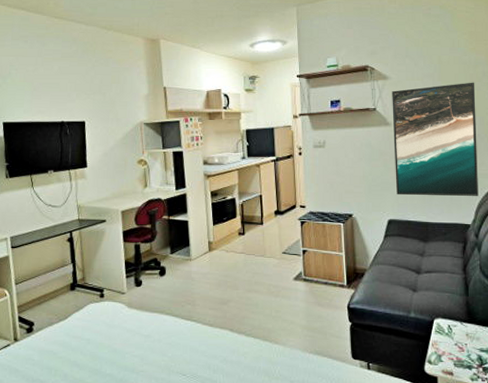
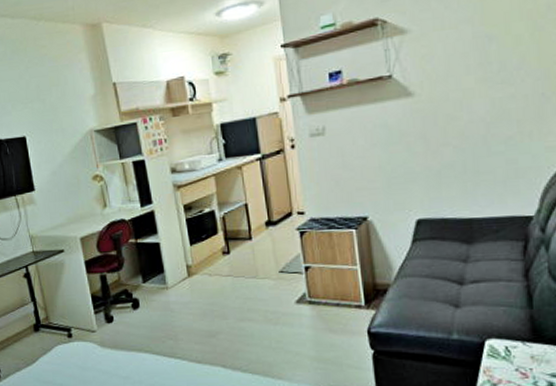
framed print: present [392,82,479,196] -> none [413,20,544,187]

